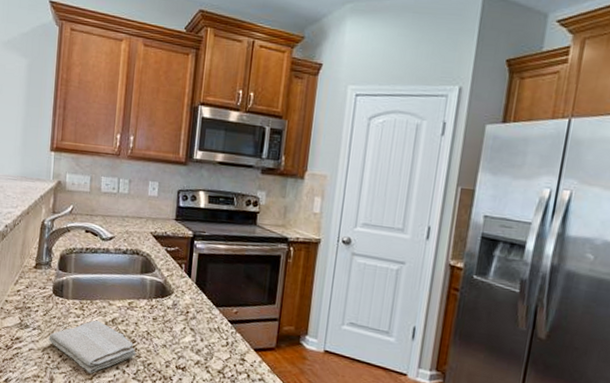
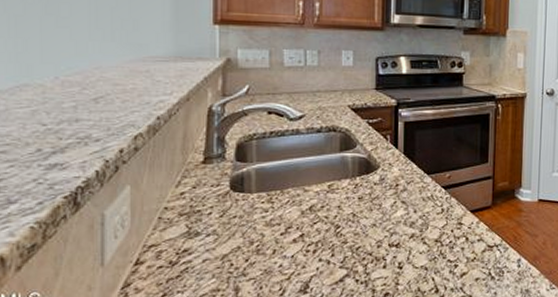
washcloth: present [49,320,136,374] -> none [229,211,342,273]

